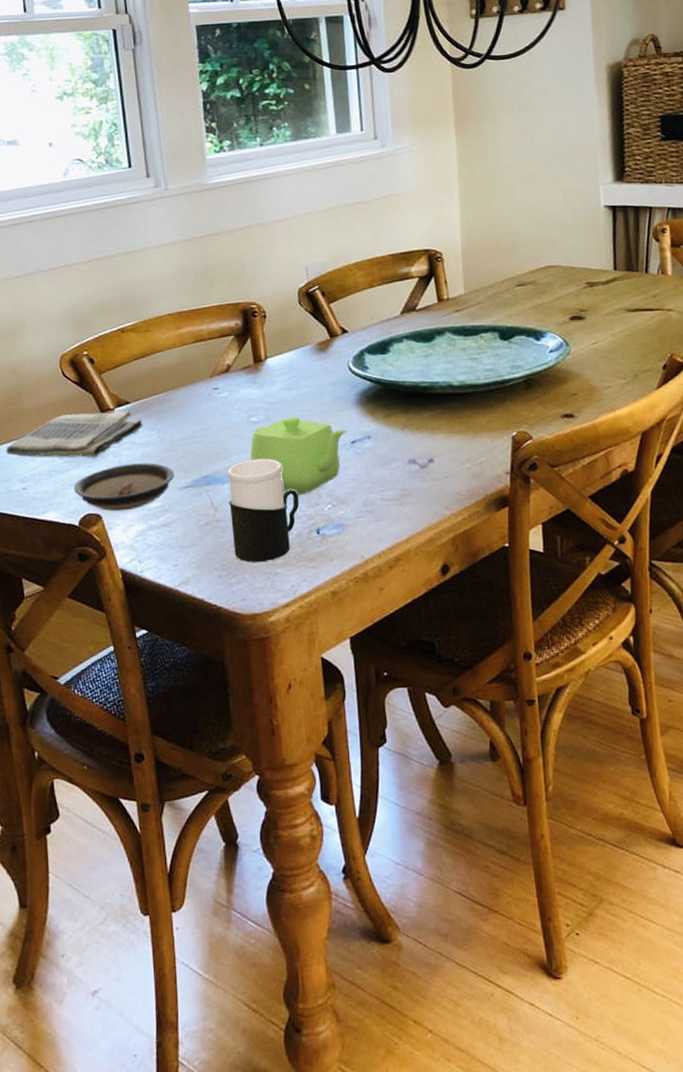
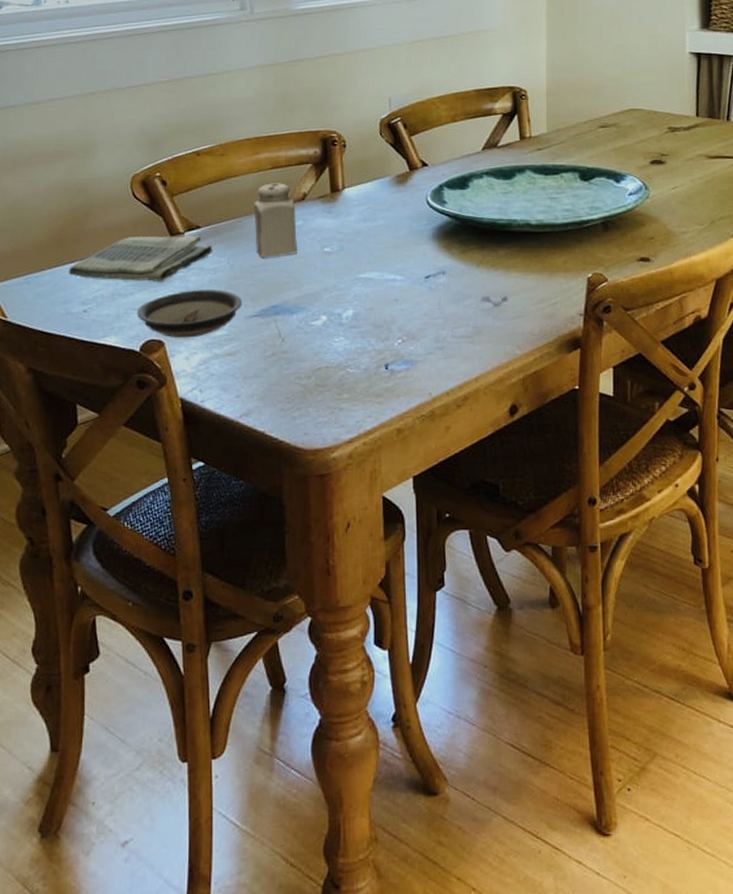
salt shaker: none [179,356,224,429] -> present [253,183,297,257]
cup: present [227,458,299,562] -> none [296,290,369,396]
teapot: present [250,416,347,495] -> none [322,248,422,329]

